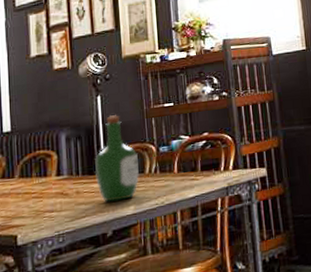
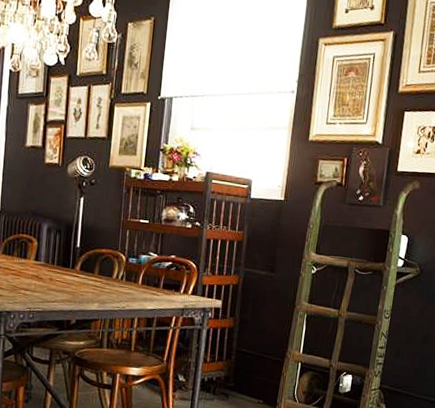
wine bottle: present [94,115,139,202] -> none [68,218,110,296]

